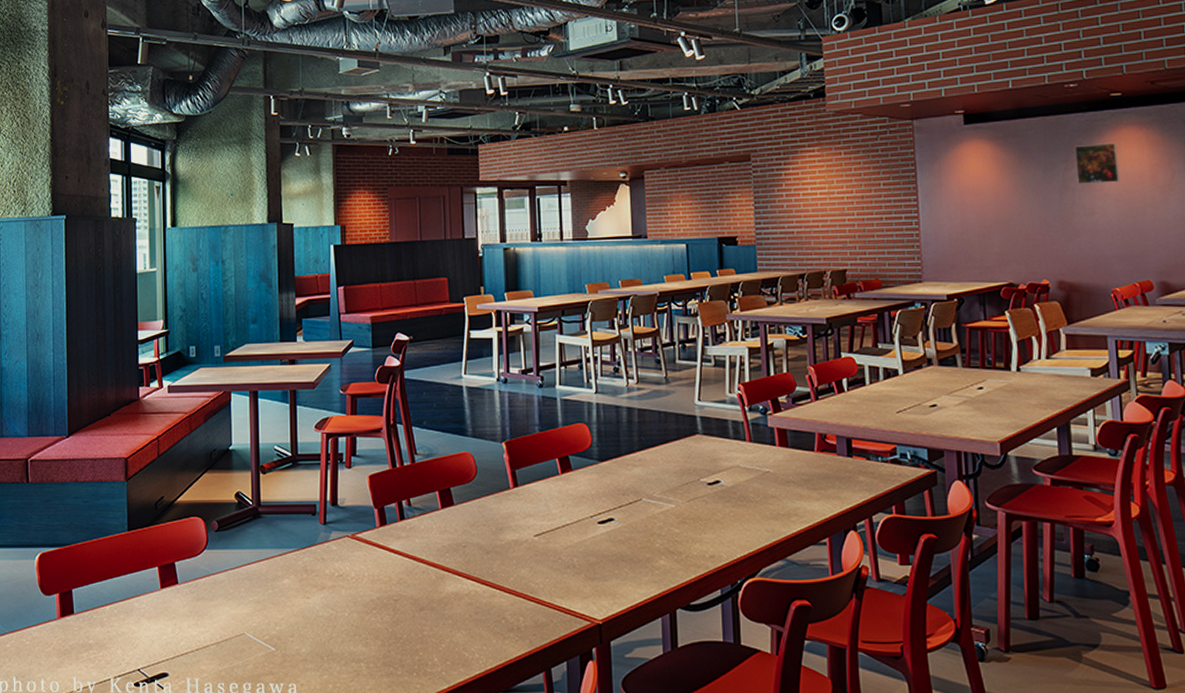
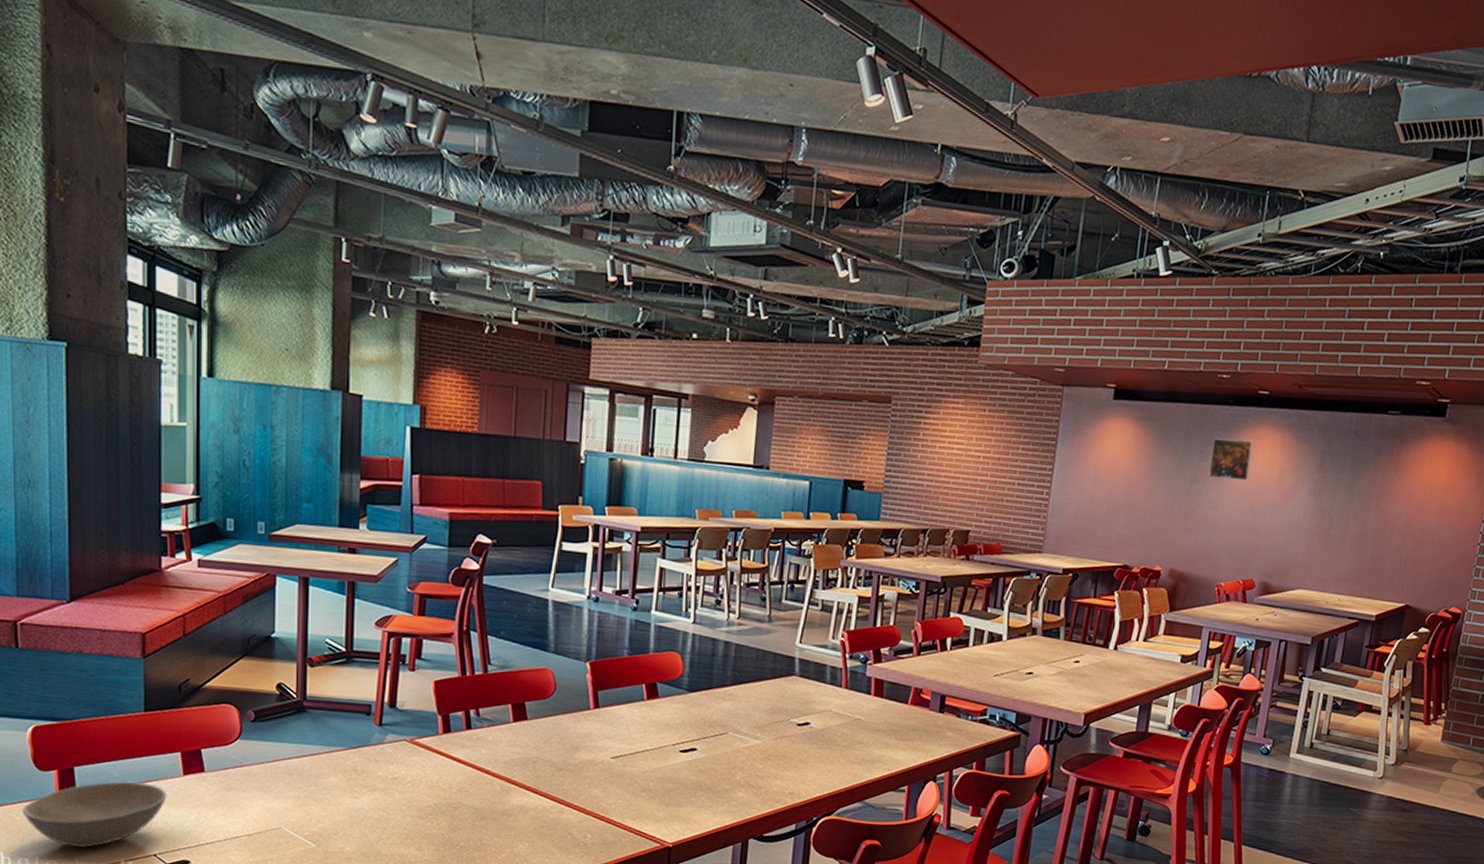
soup bowl: none [30,599,148,668] -> present [22,781,167,848]

